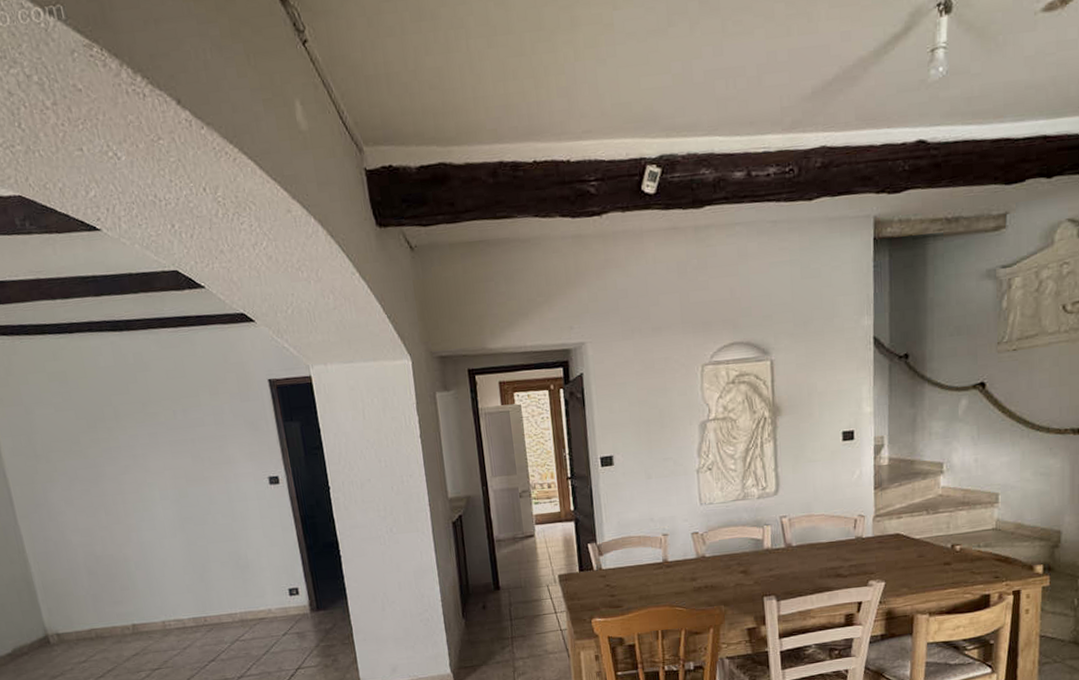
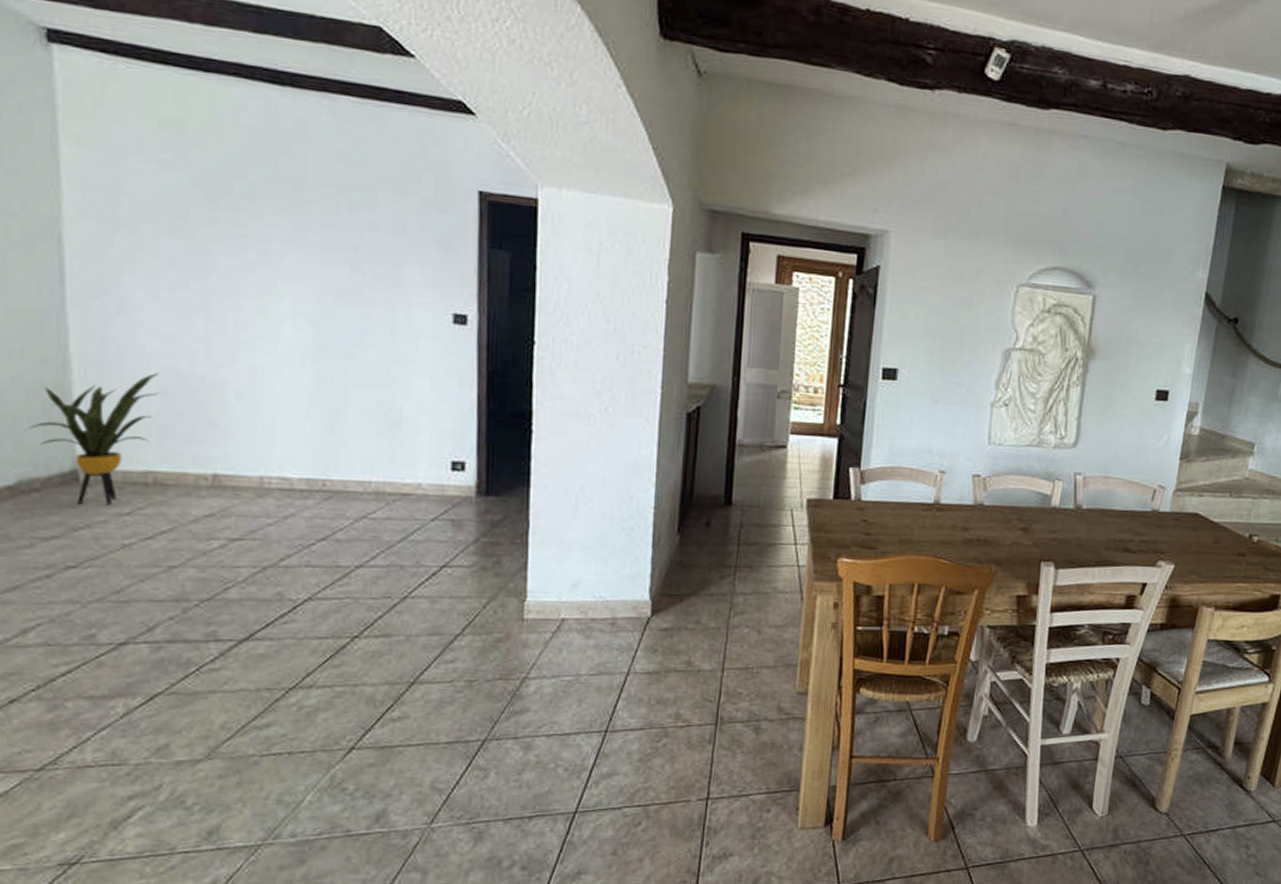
house plant: none [12,558,87,659] -> present [29,373,159,506]

